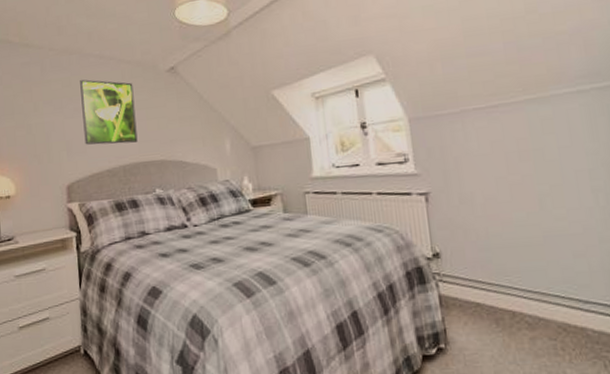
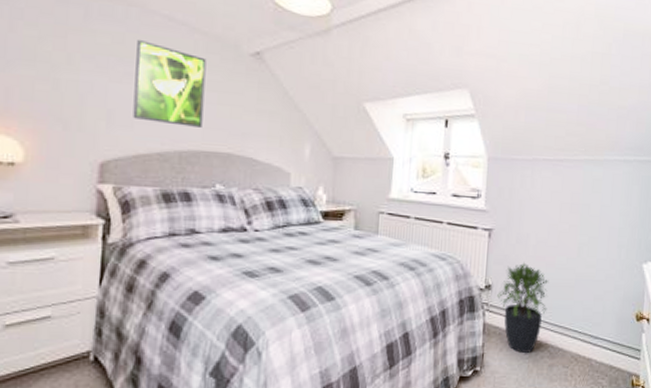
potted plant: none [449,223,514,326] -> present [497,262,548,353]

